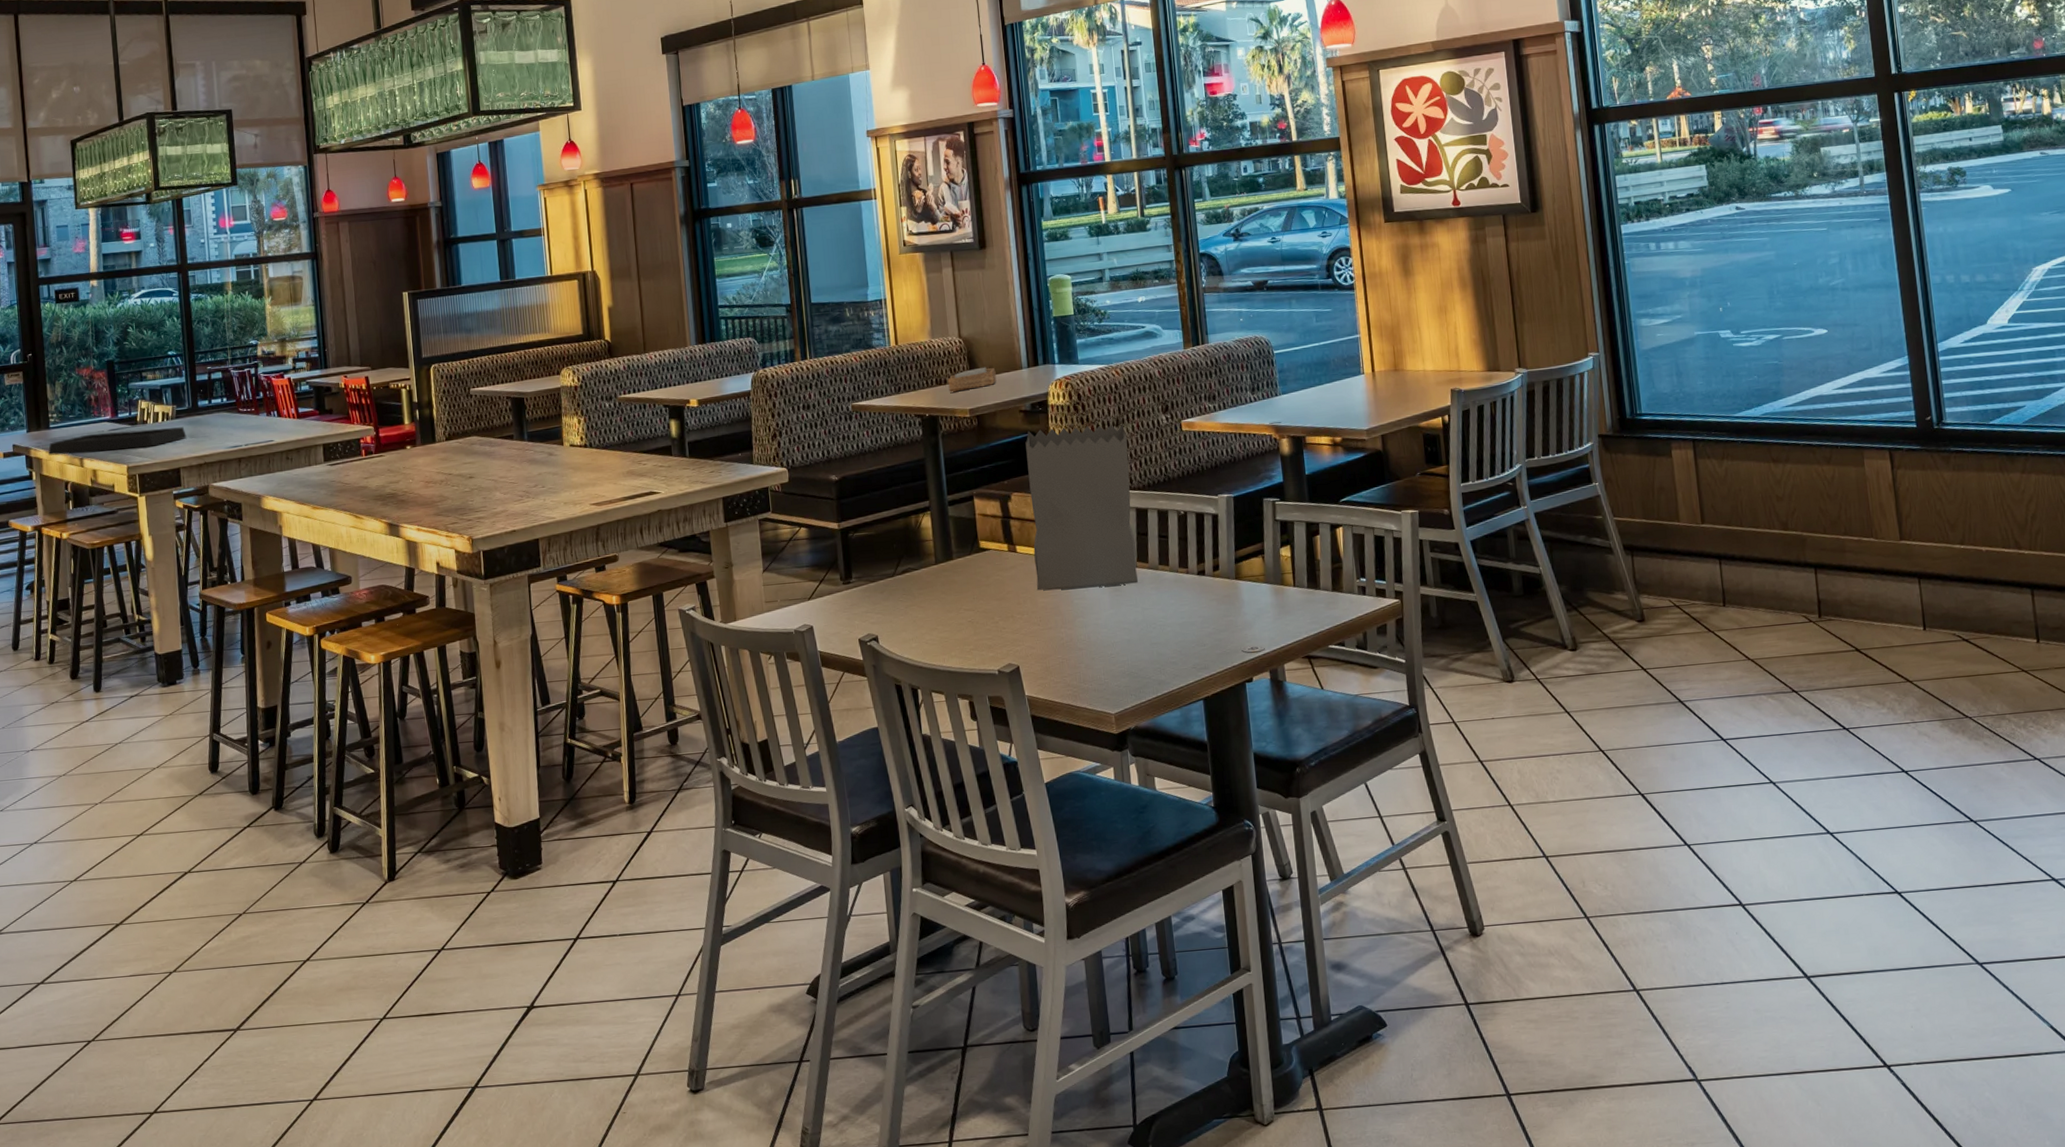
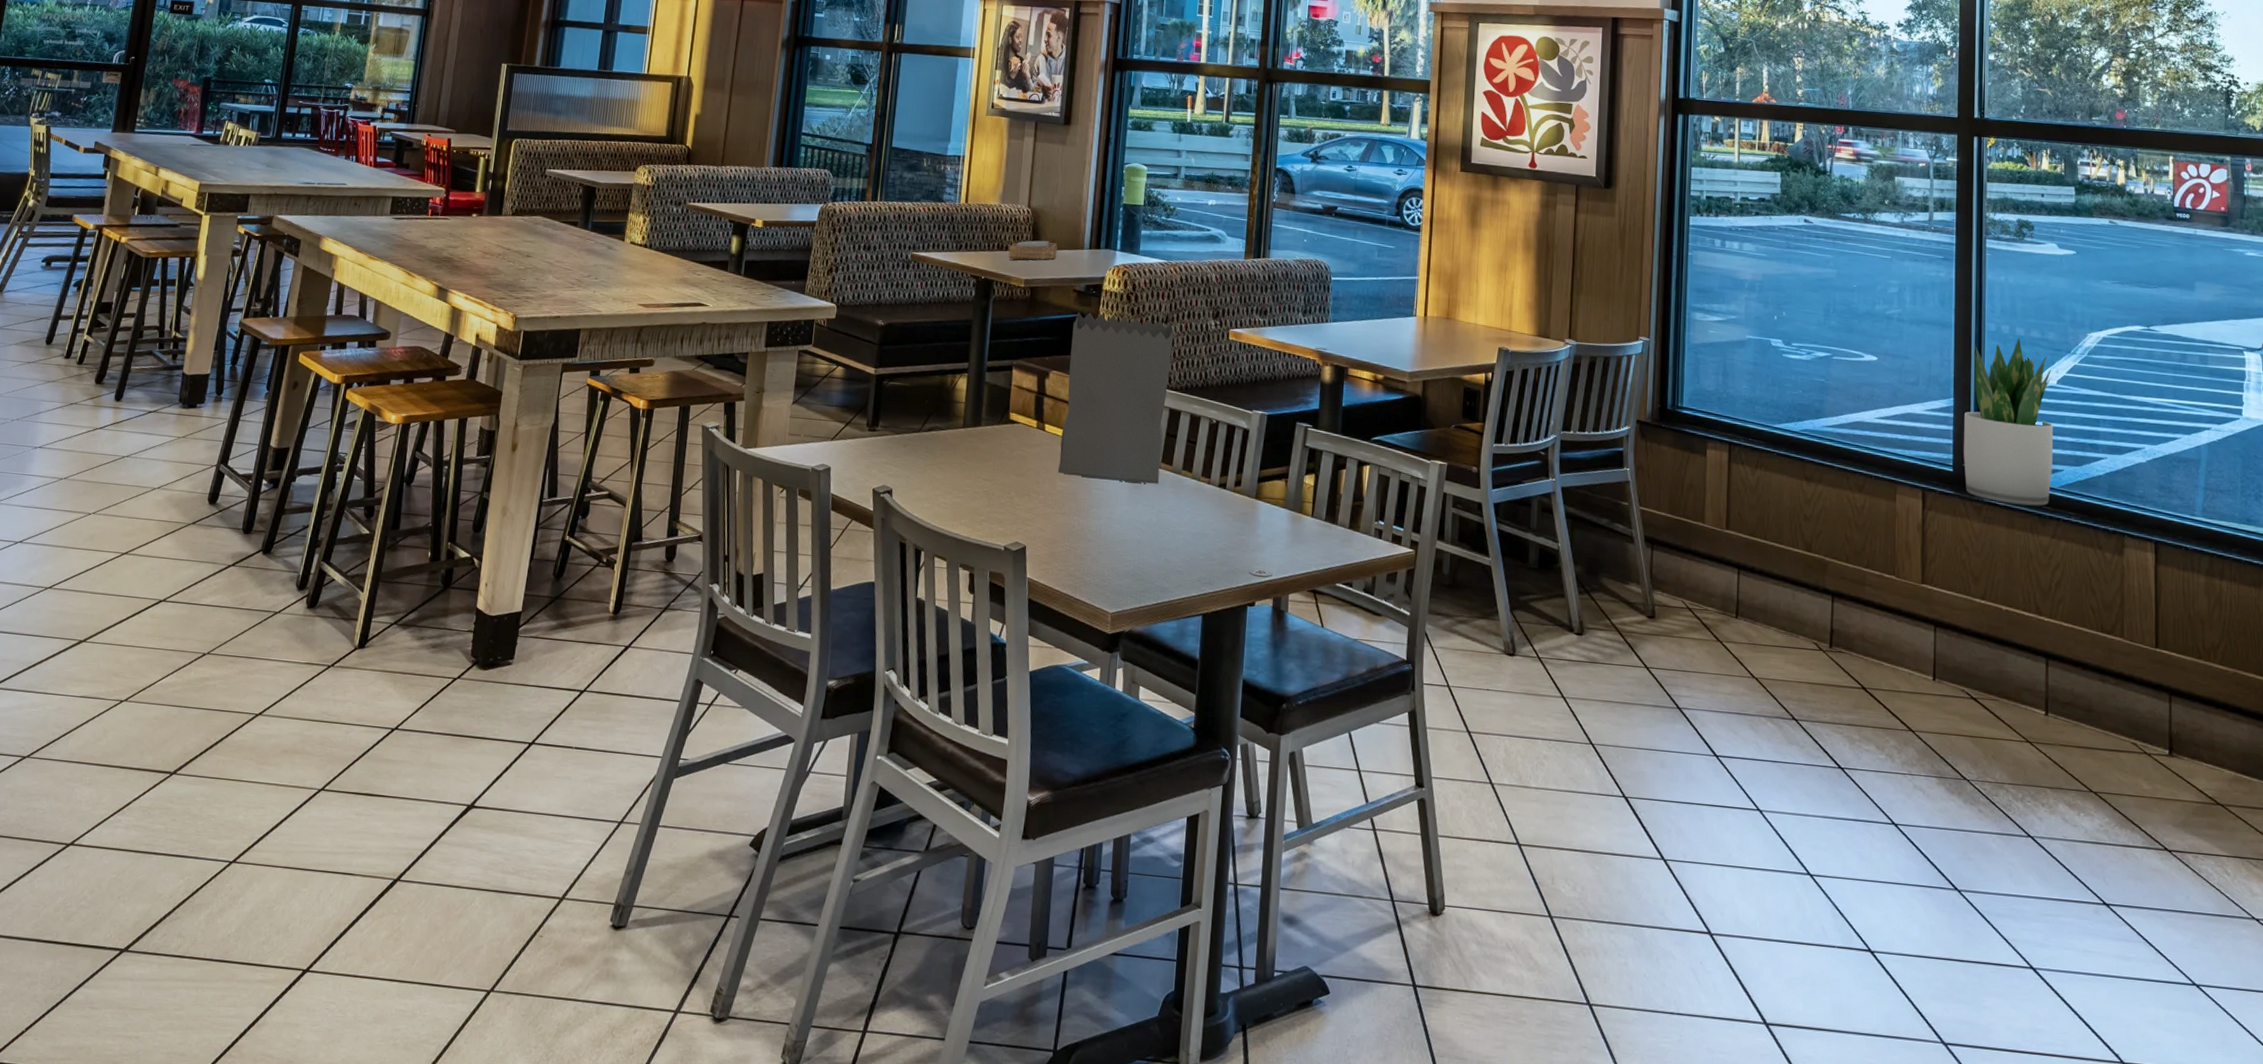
tray: present [48,427,187,456] -> none [126,145,264,169]
planter: none [1921,285,2015,449] -> present [1964,338,2054,507]

